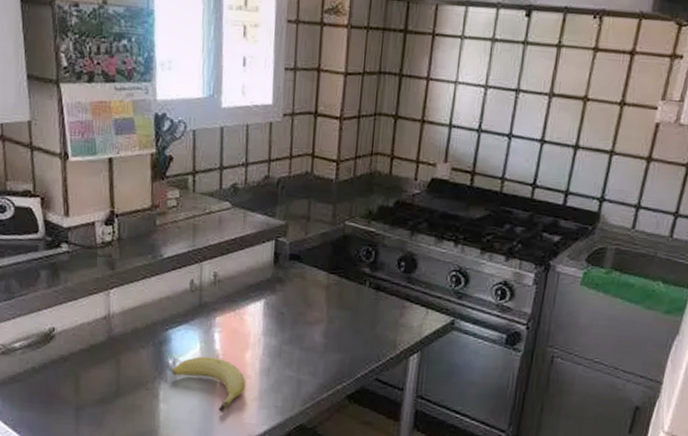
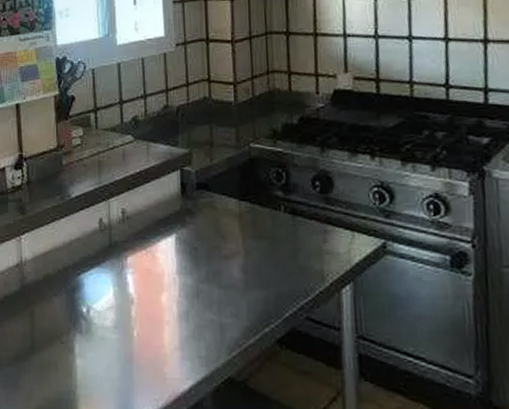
fruit: present [171,356,245,412] -> none [86,301,164,366]

